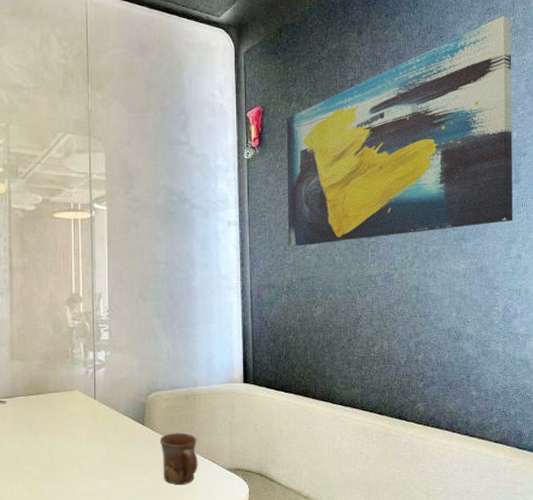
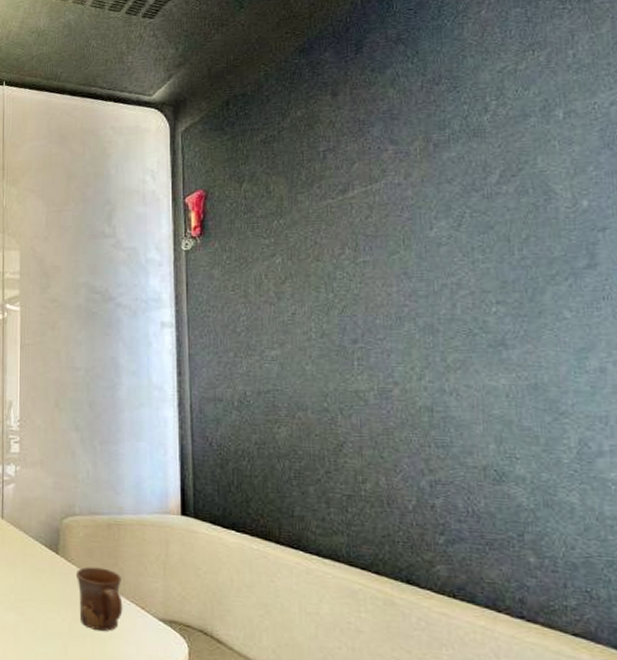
wall art: present [286,15,513,247] -> none [236,49,587,353]

